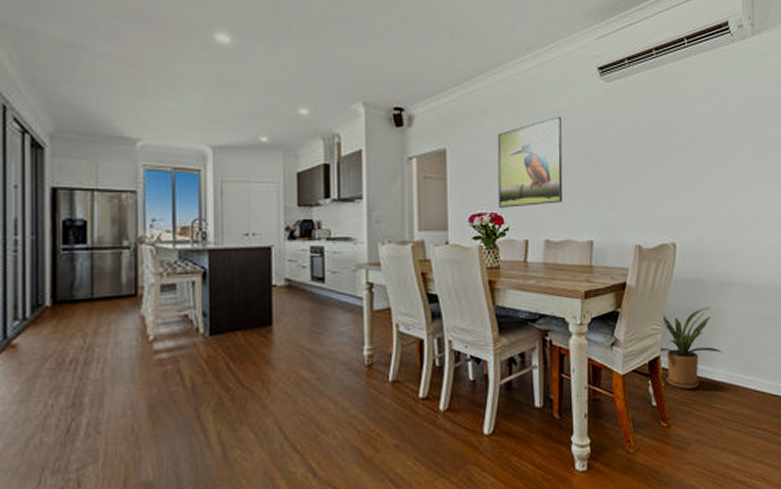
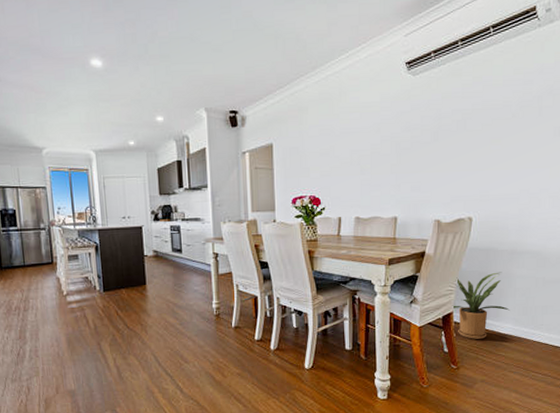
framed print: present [497,116,563,208] -> none [315,110,372,191]

